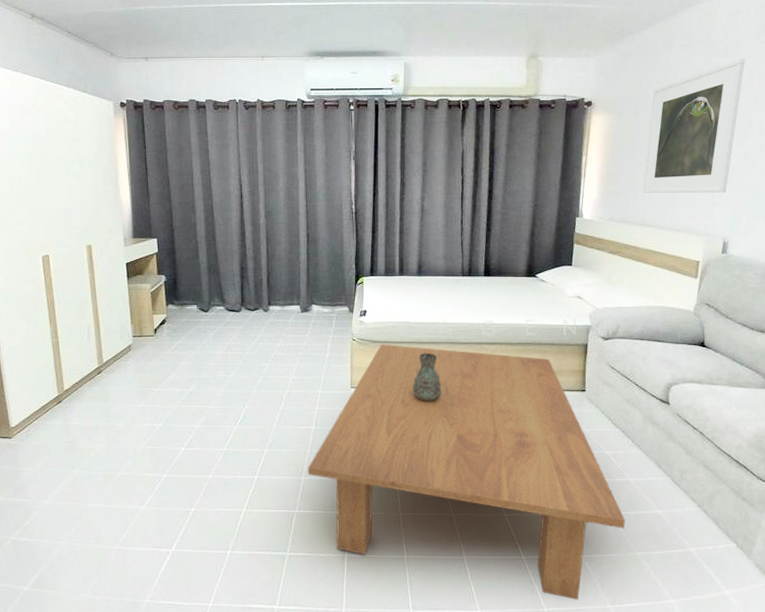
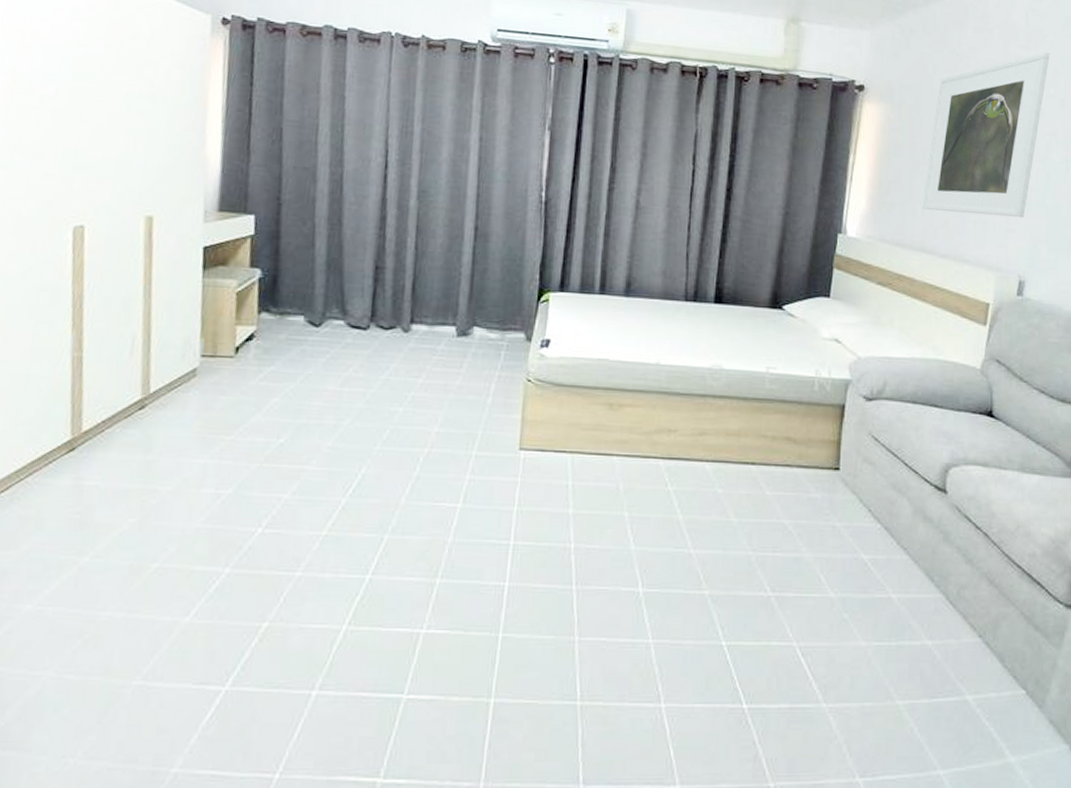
coffee table: present [308,344,625,601] -> none [446,388,884,771]
decorative vase: present [413,353,442,401] -> none [607,405,647,474]

